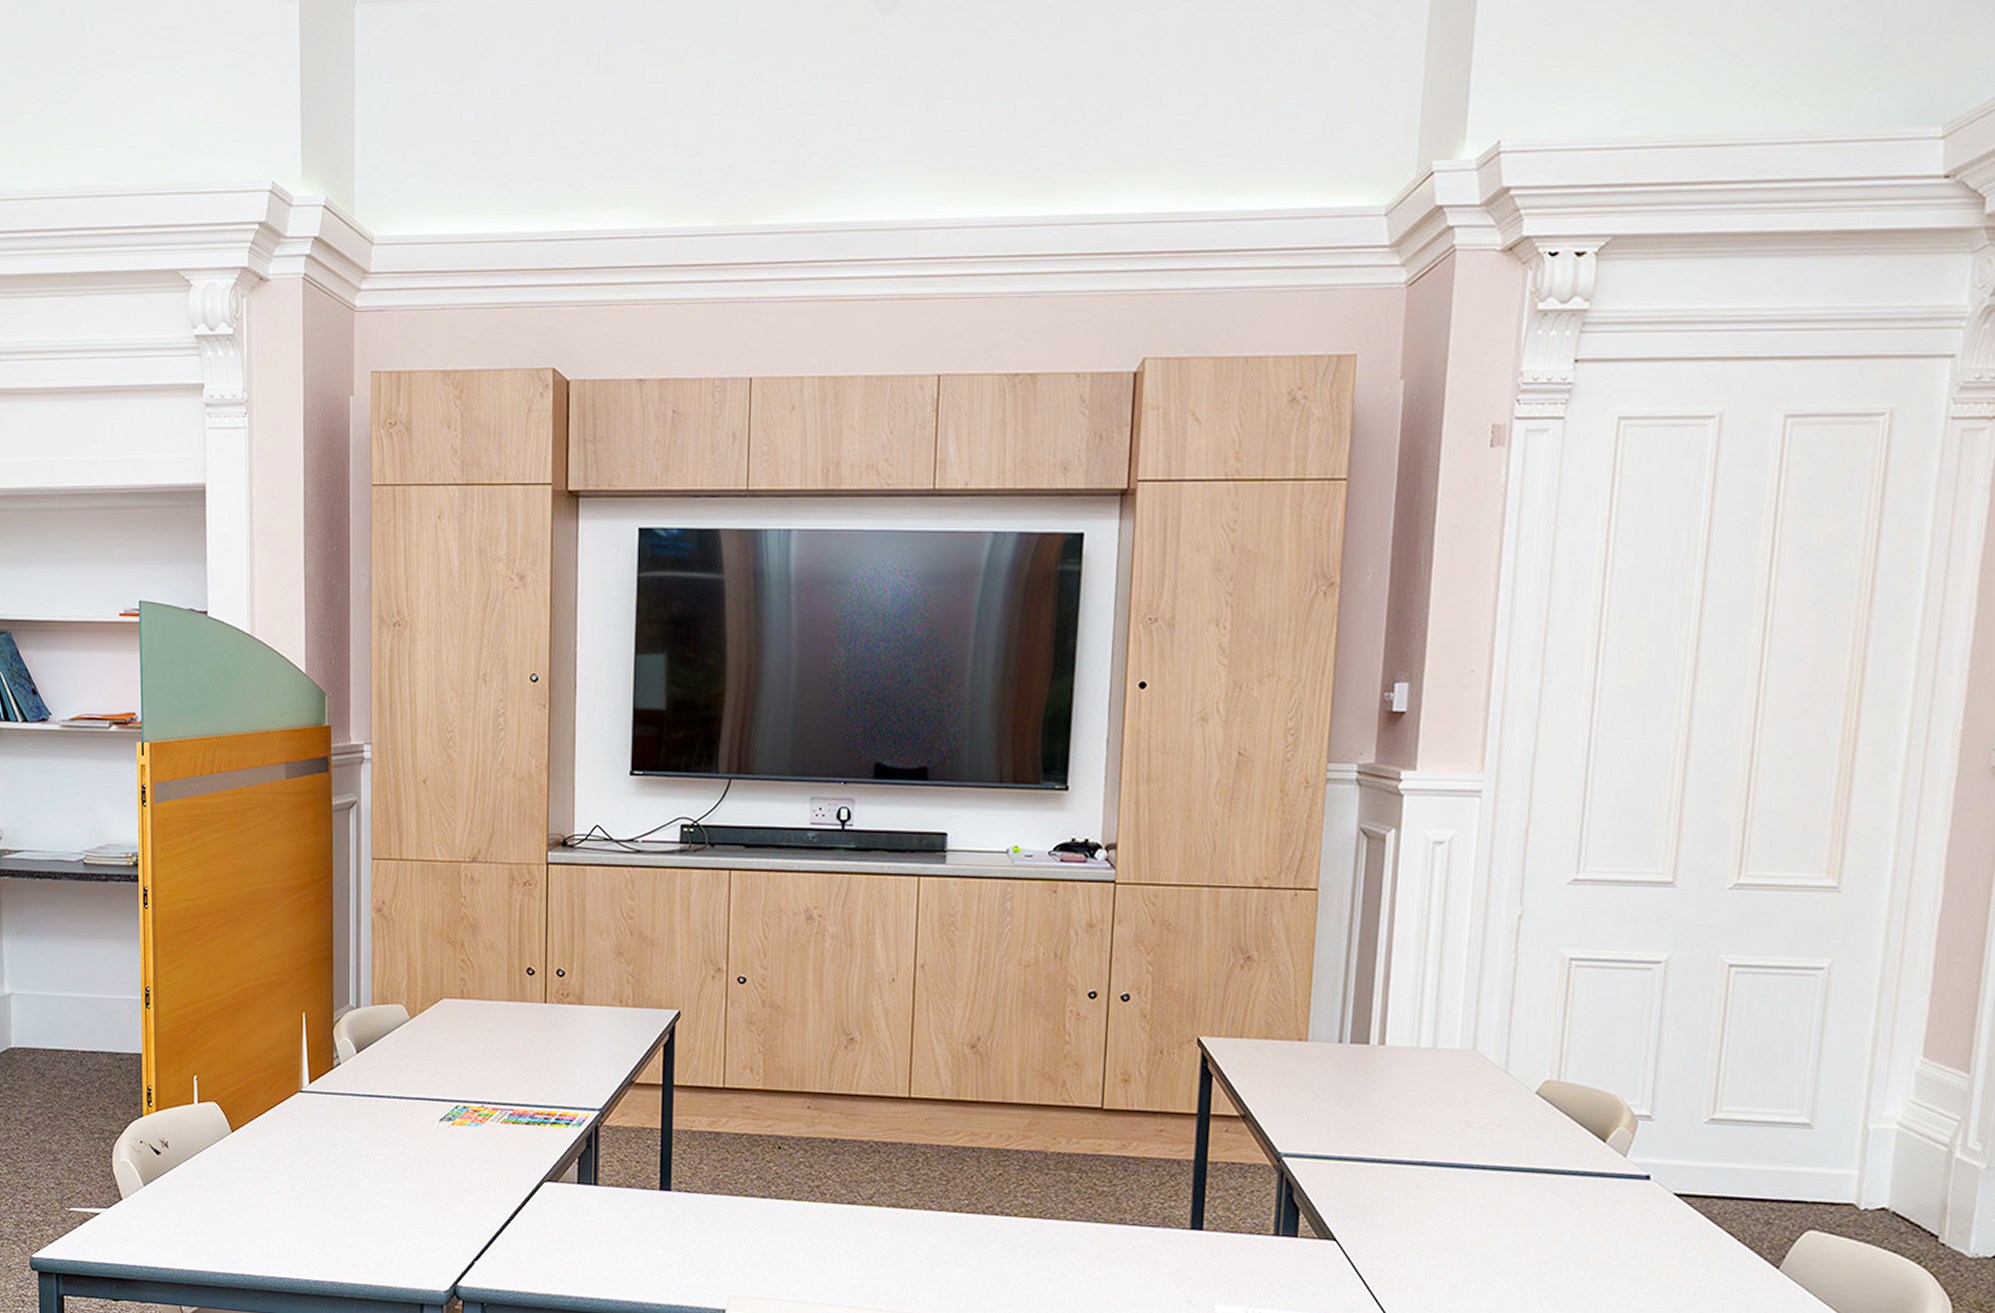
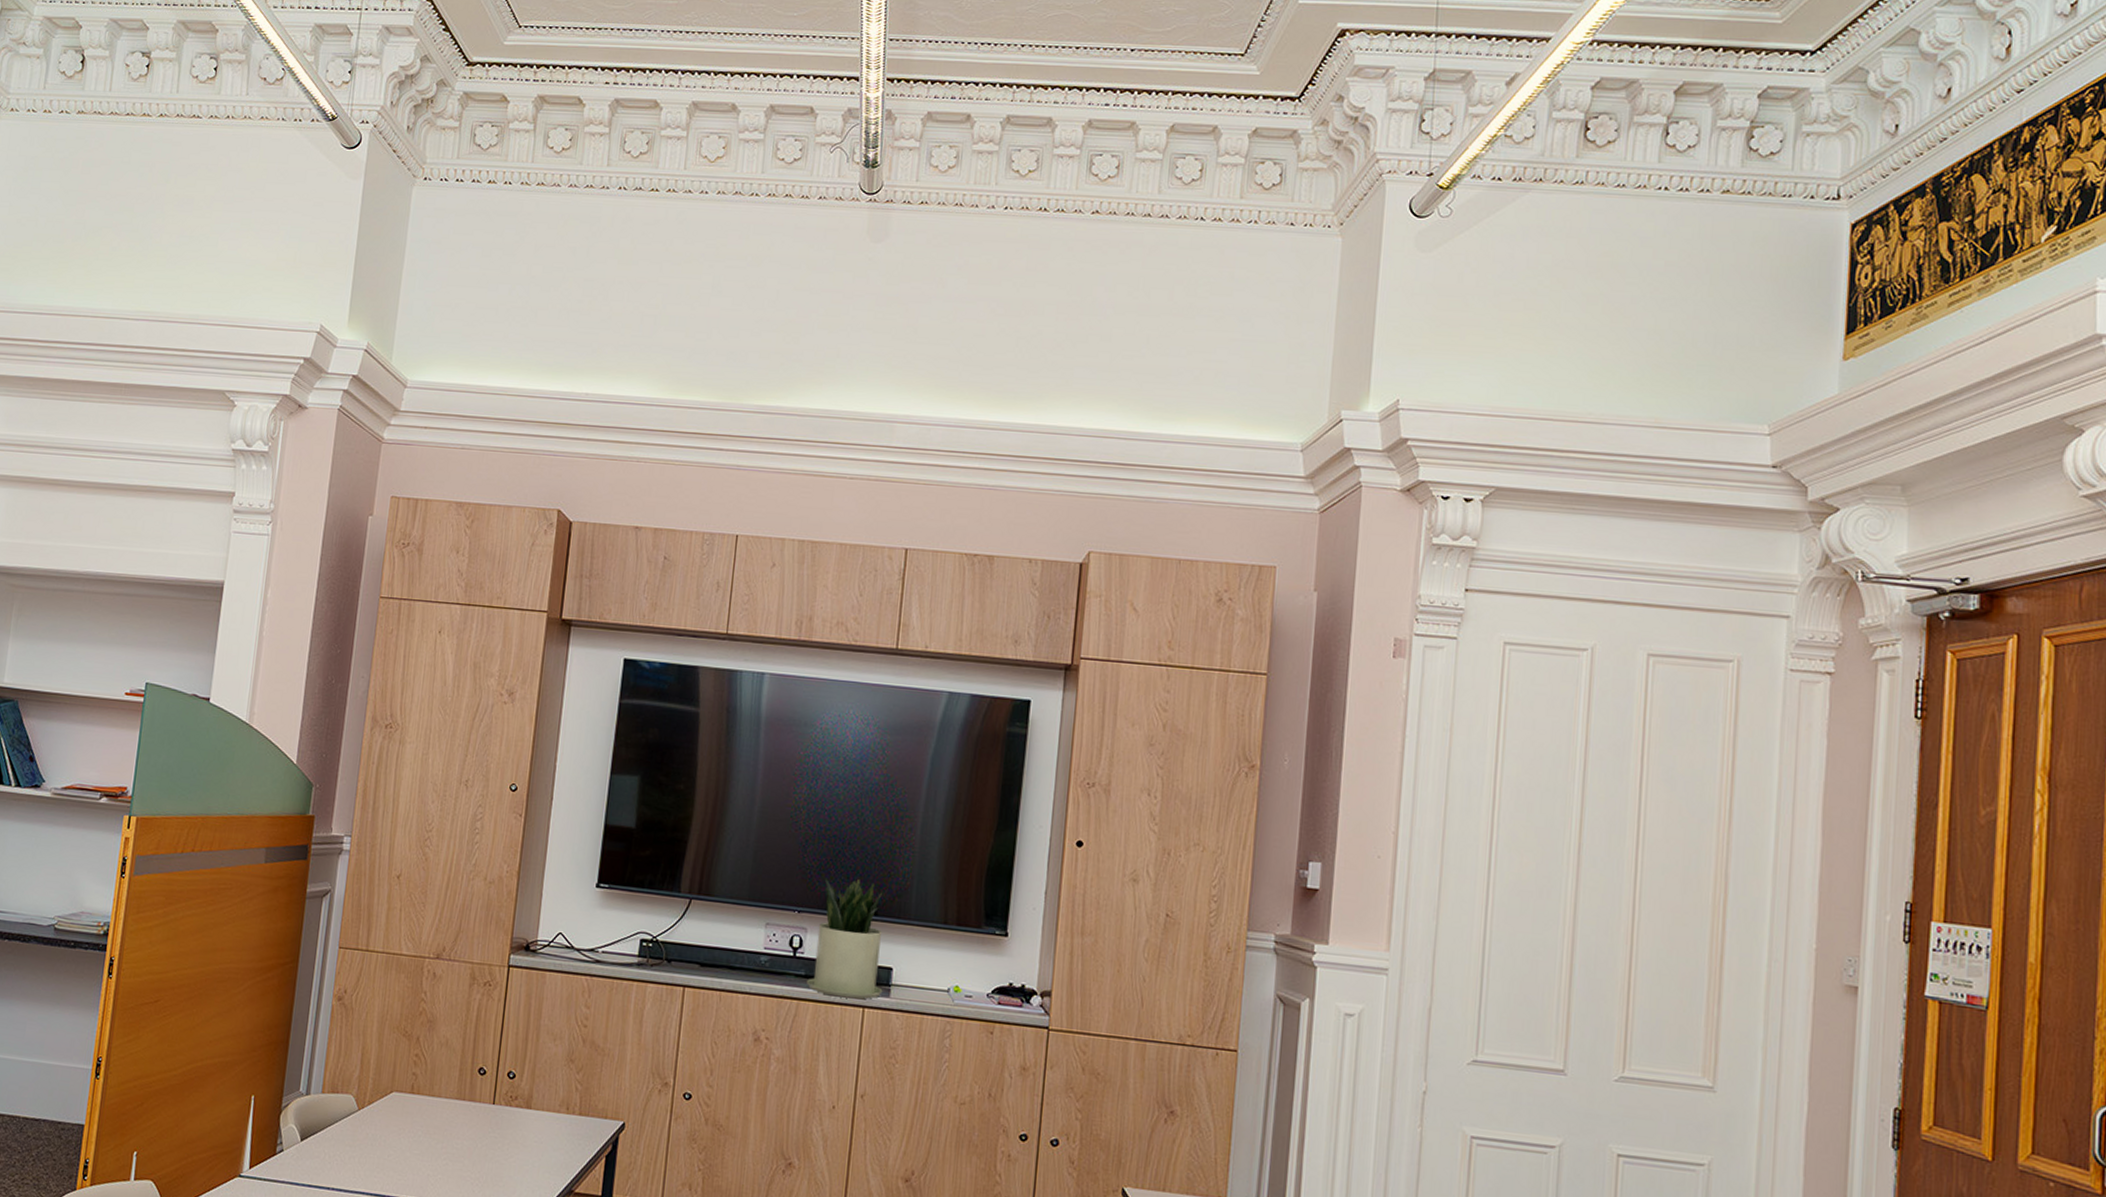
planter: none [856,743,938,868] -> present [806,877,884,1000]

